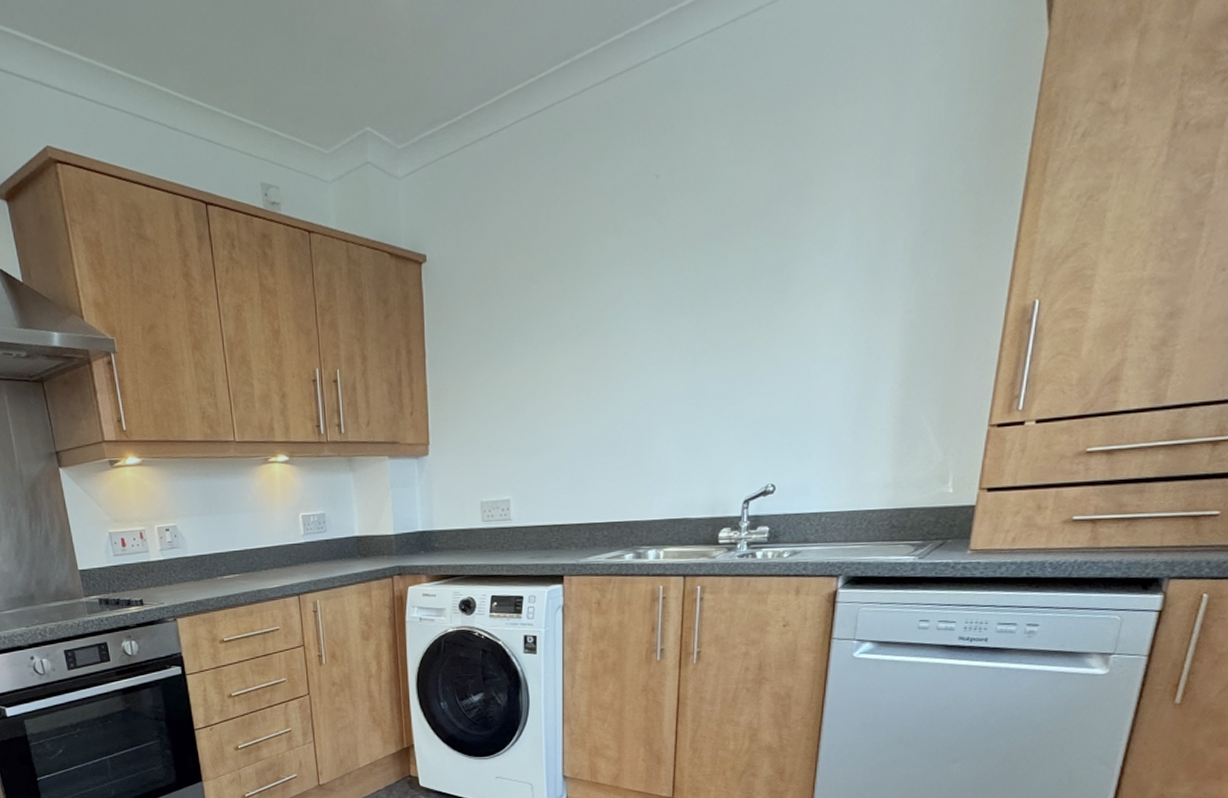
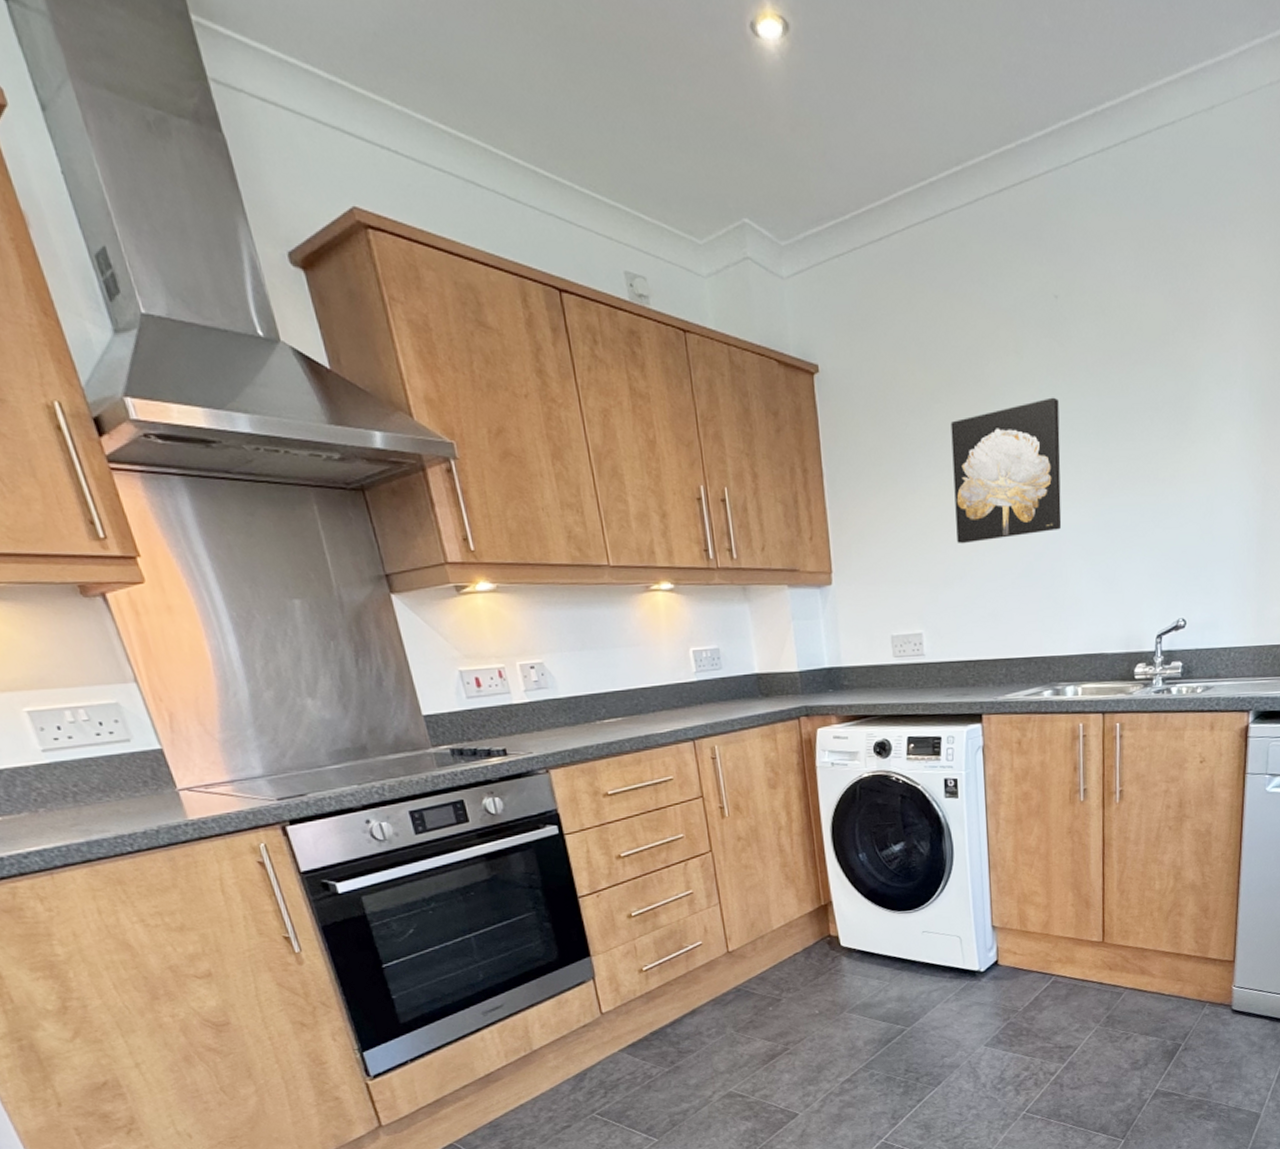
wall art: none [547,272,655,416] -> present [950,397,1062,544]

